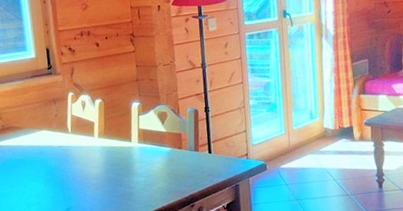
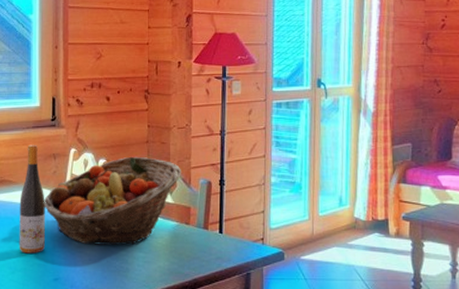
wine bottle: none [27,92,55,190] -> present [19,144,45,254]
fruit basket: none [49,94,171,176] -> present [44,156,181,245]

